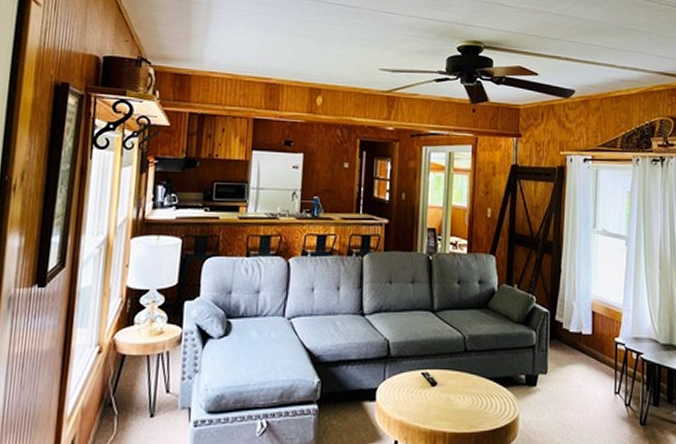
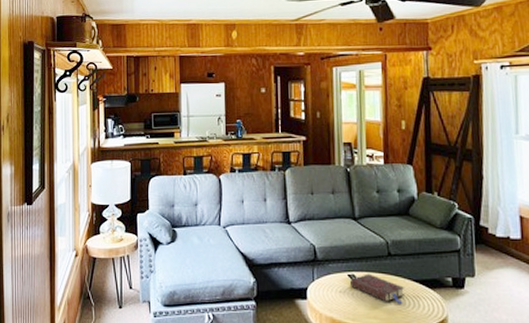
book: none [422,371,478,404] -> present [349,273,404,304]

